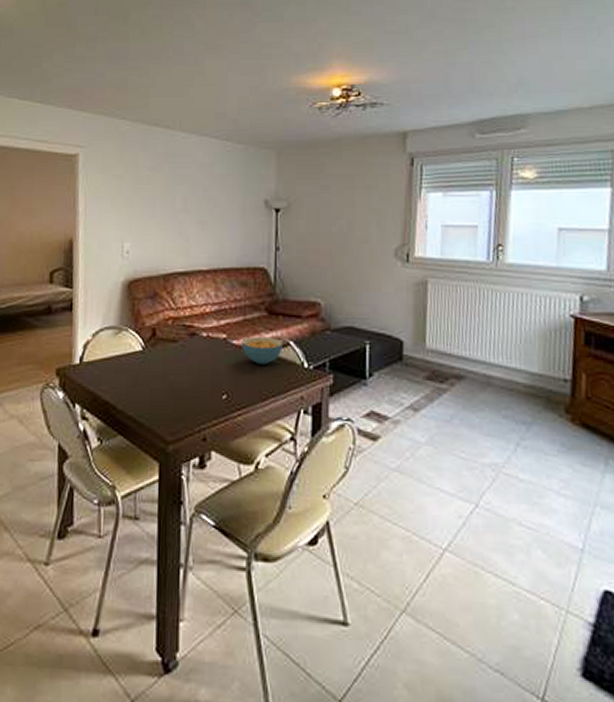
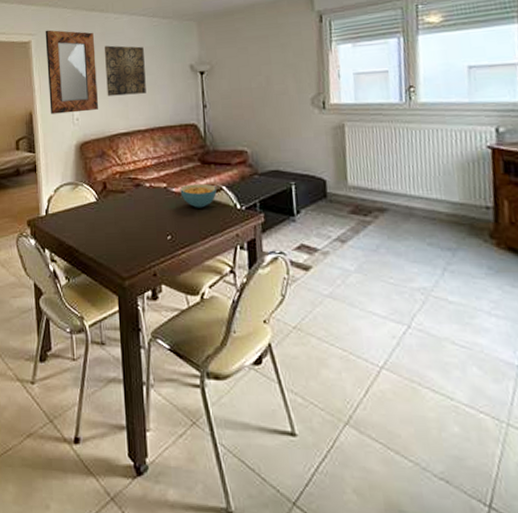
home mirror: none [95,143,156,244] -> present [45,30,98,114]
wall art: none [165,168,213,228] -> present [105,45,146,96]

